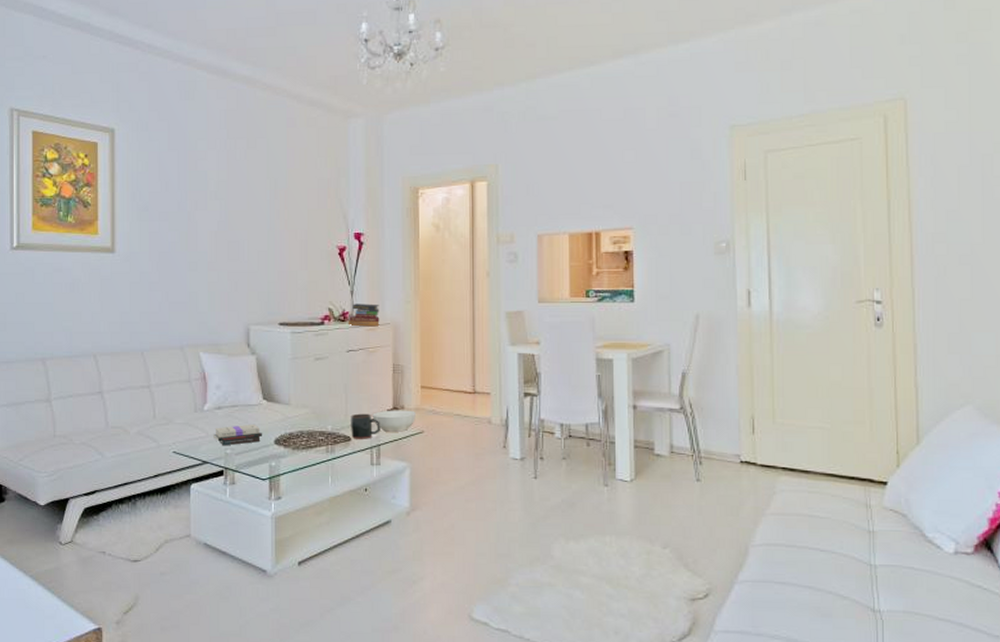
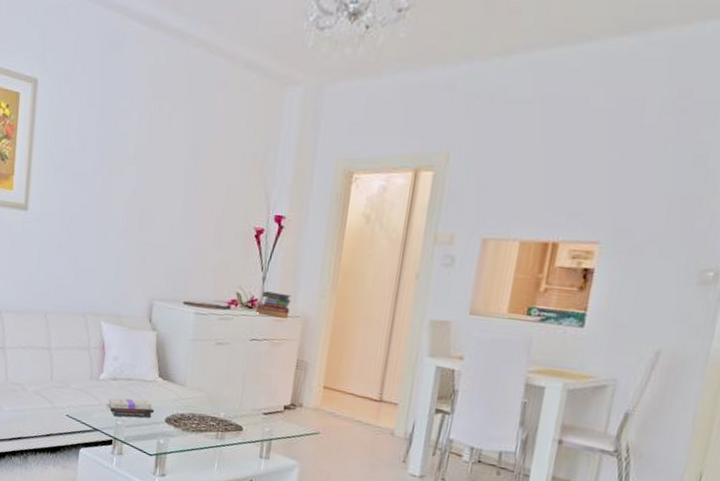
mug: present [351,413,380,439] -> none [243,404,276,432]
bowl: present [373,410,417,432] -> none [268,405,315,430]

